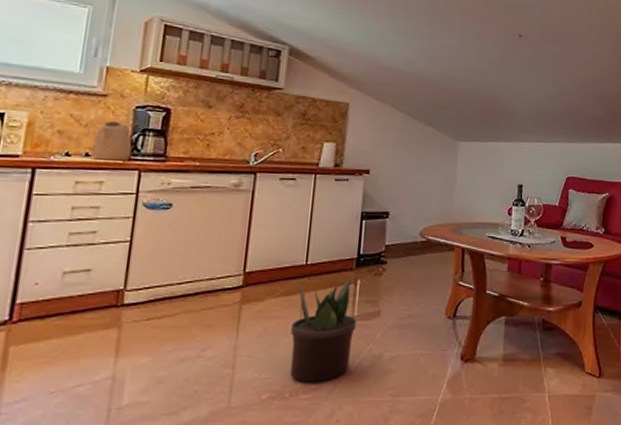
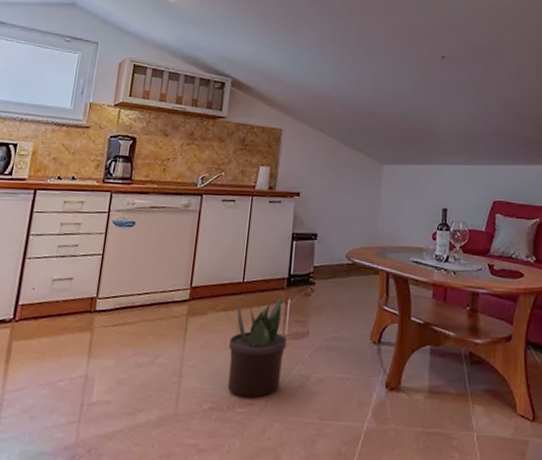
kettle: present [90,120,132,161] -> none [75,149,106,184]

